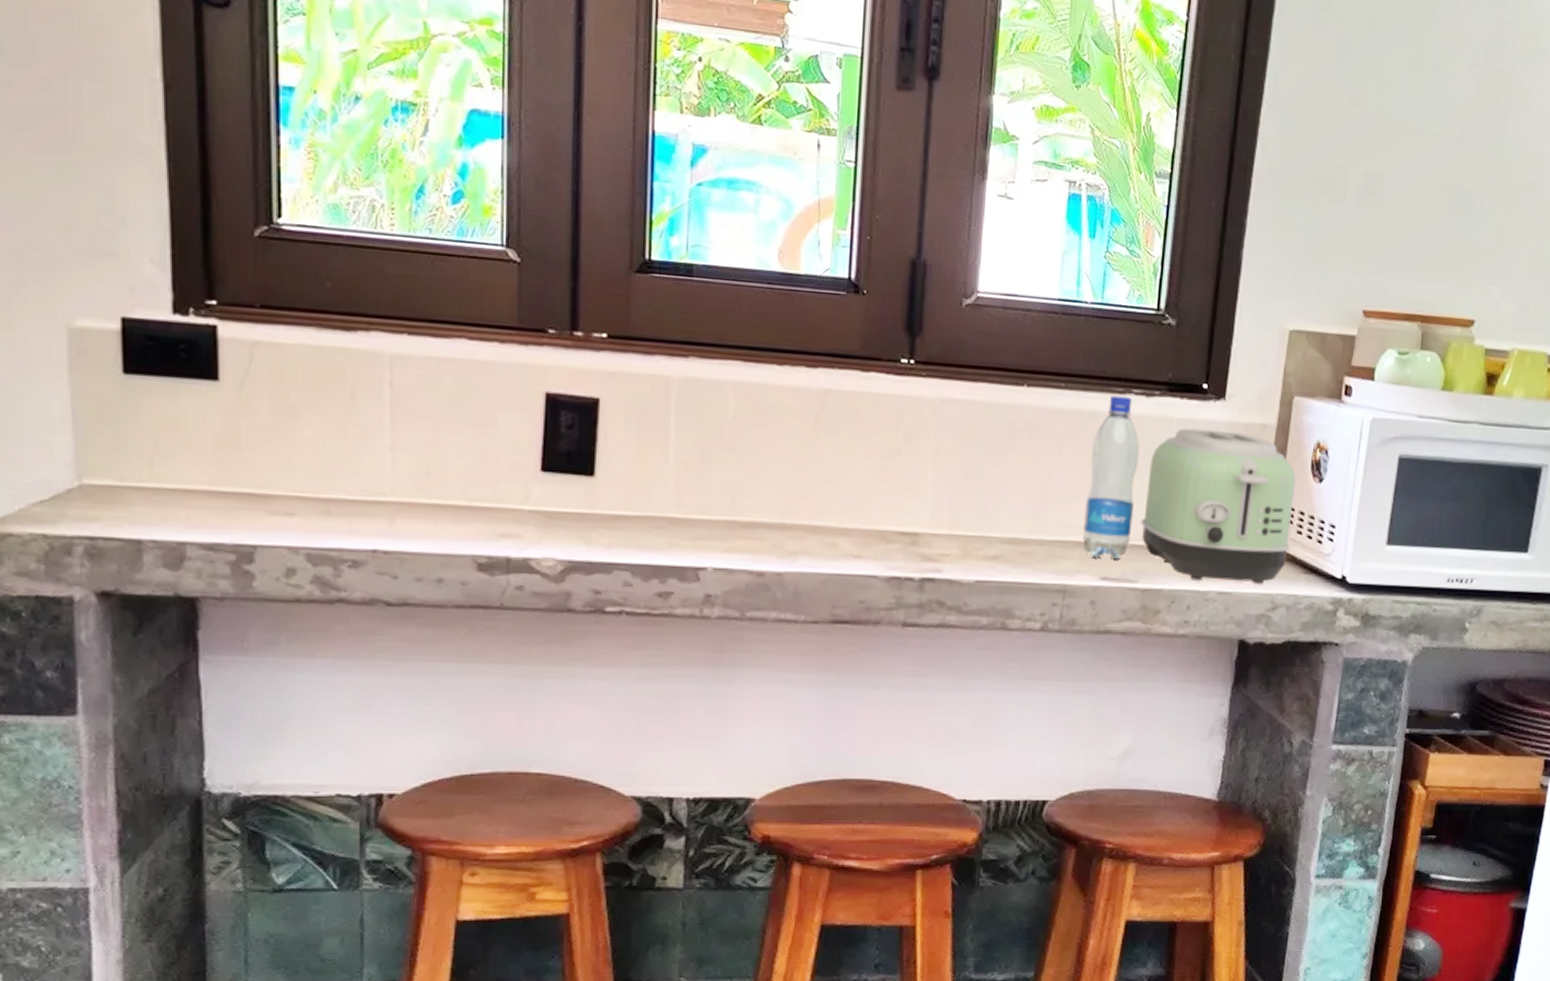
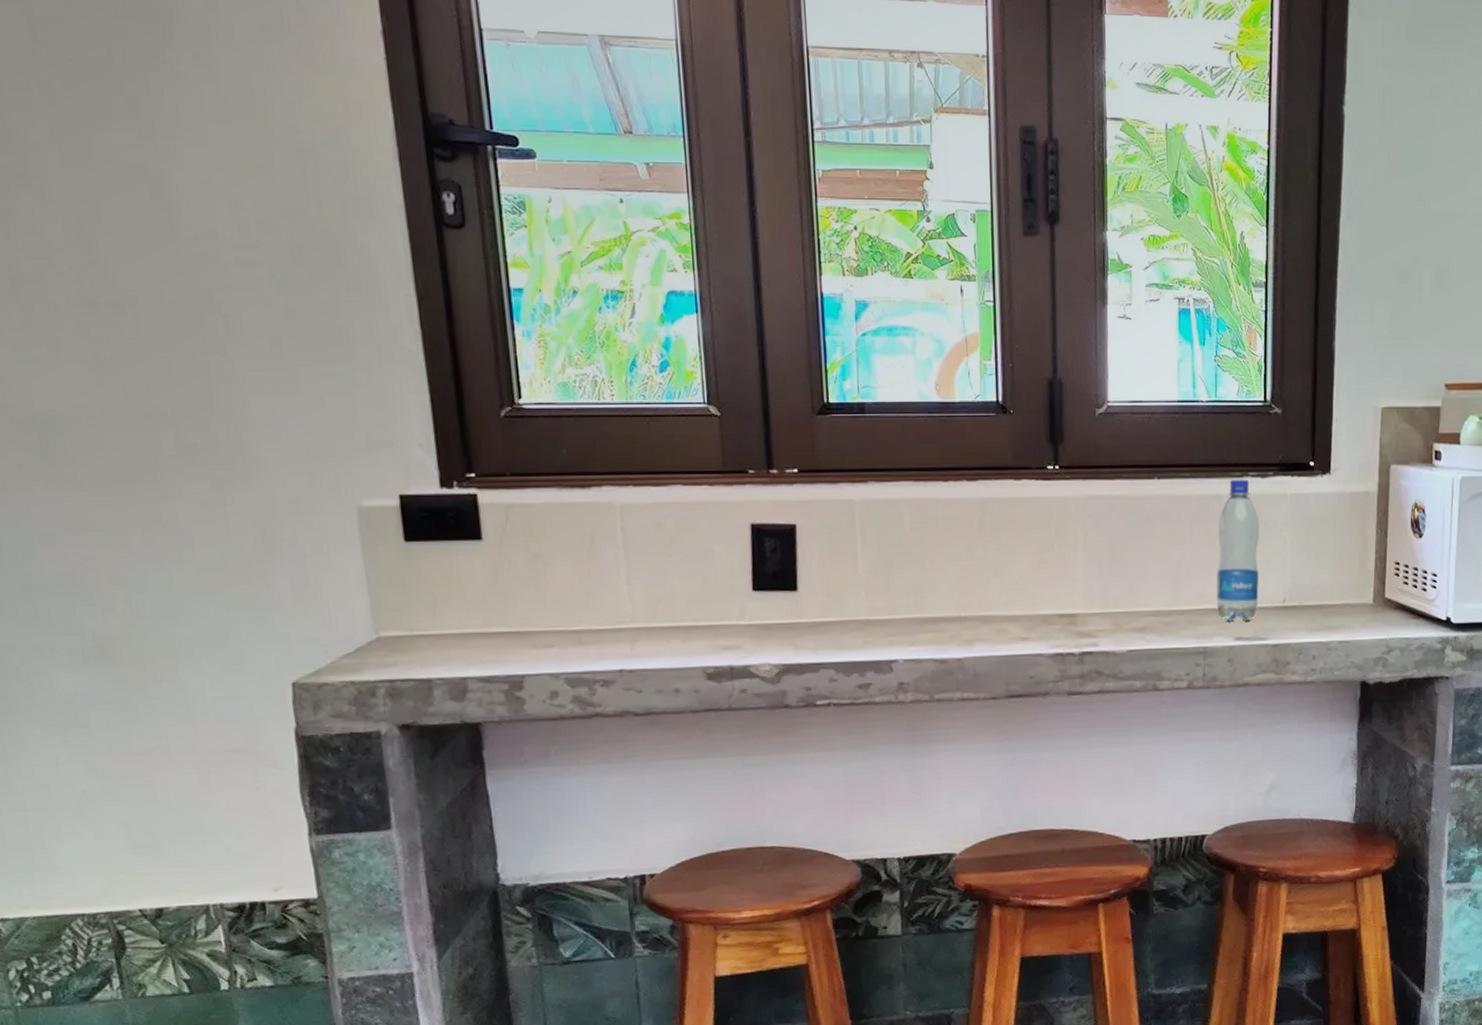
toaster: present [1140,428,1296,585] -> none [1266,500,1399,633]

